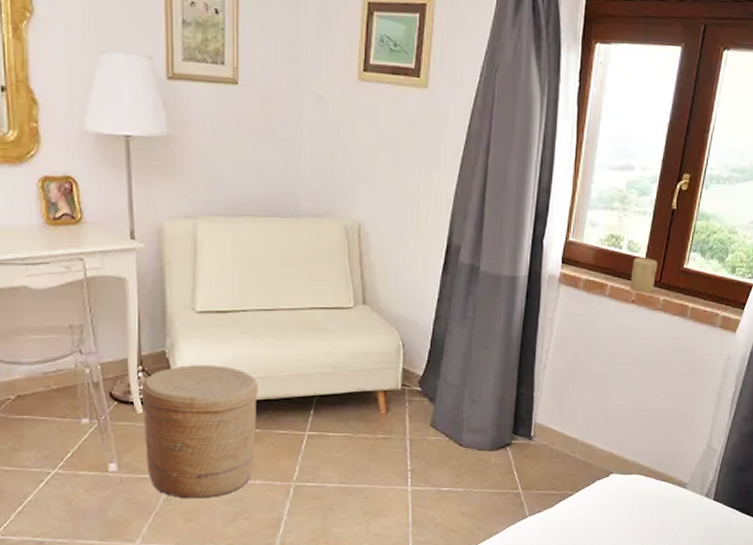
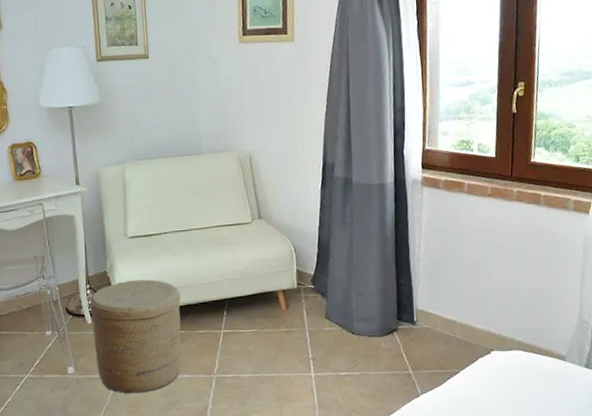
candle: present [629,258,658,293] -> none [484,156,508,187]

